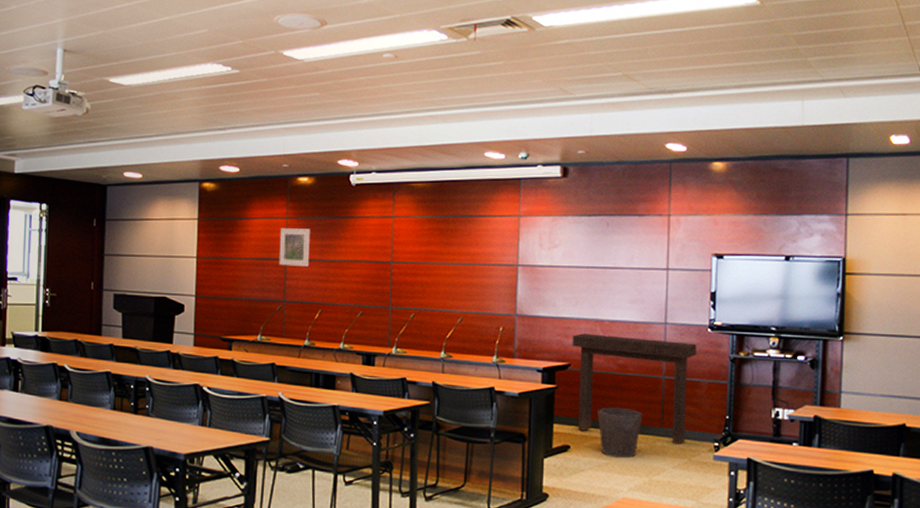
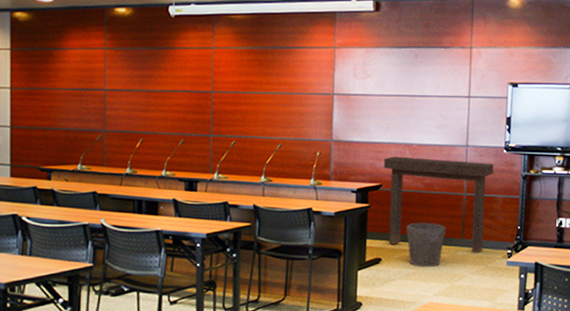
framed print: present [279,228,310,267] -> none [98,58,129,97]

